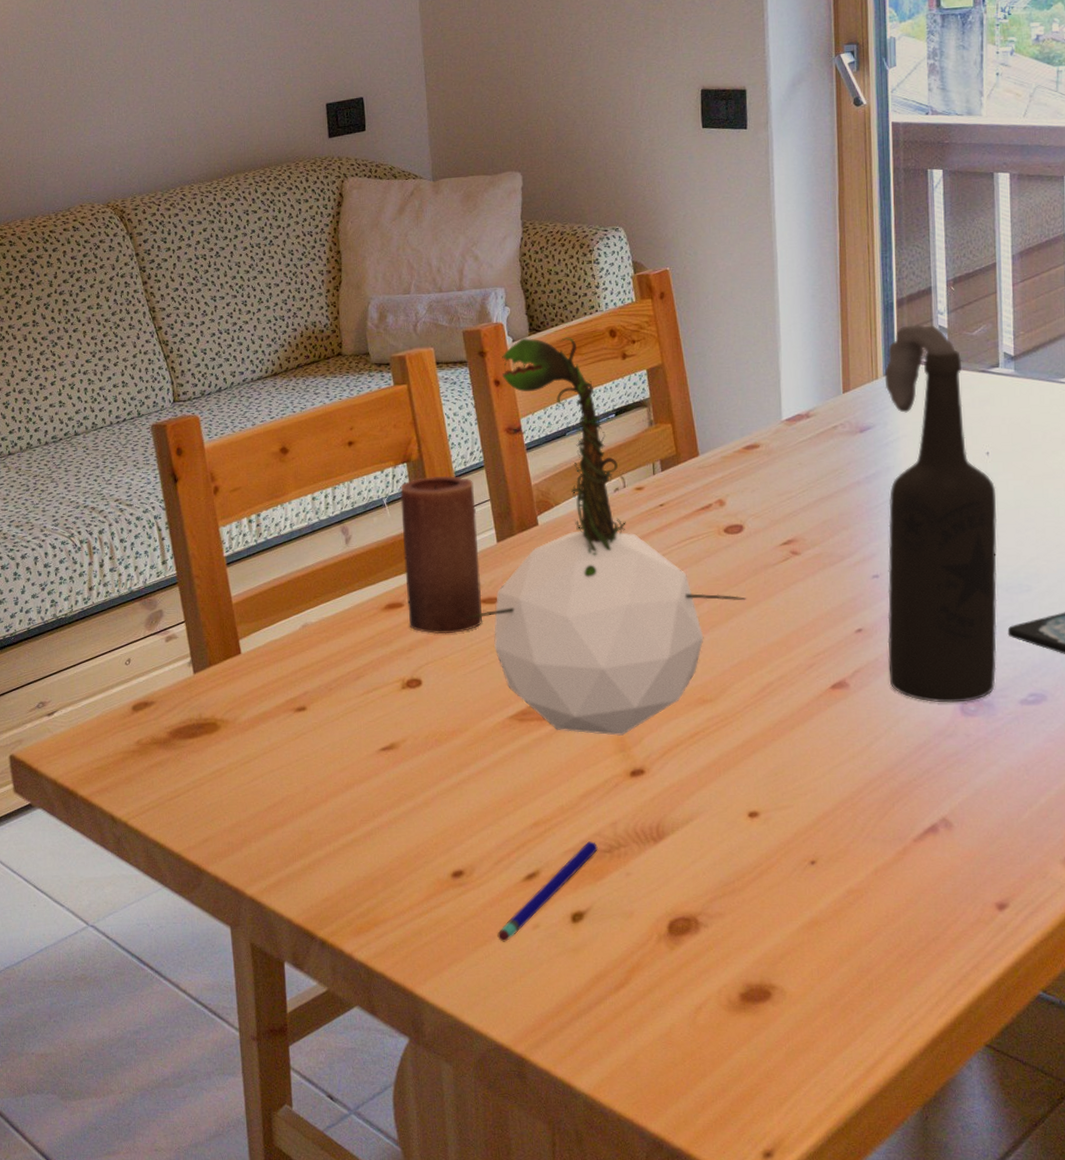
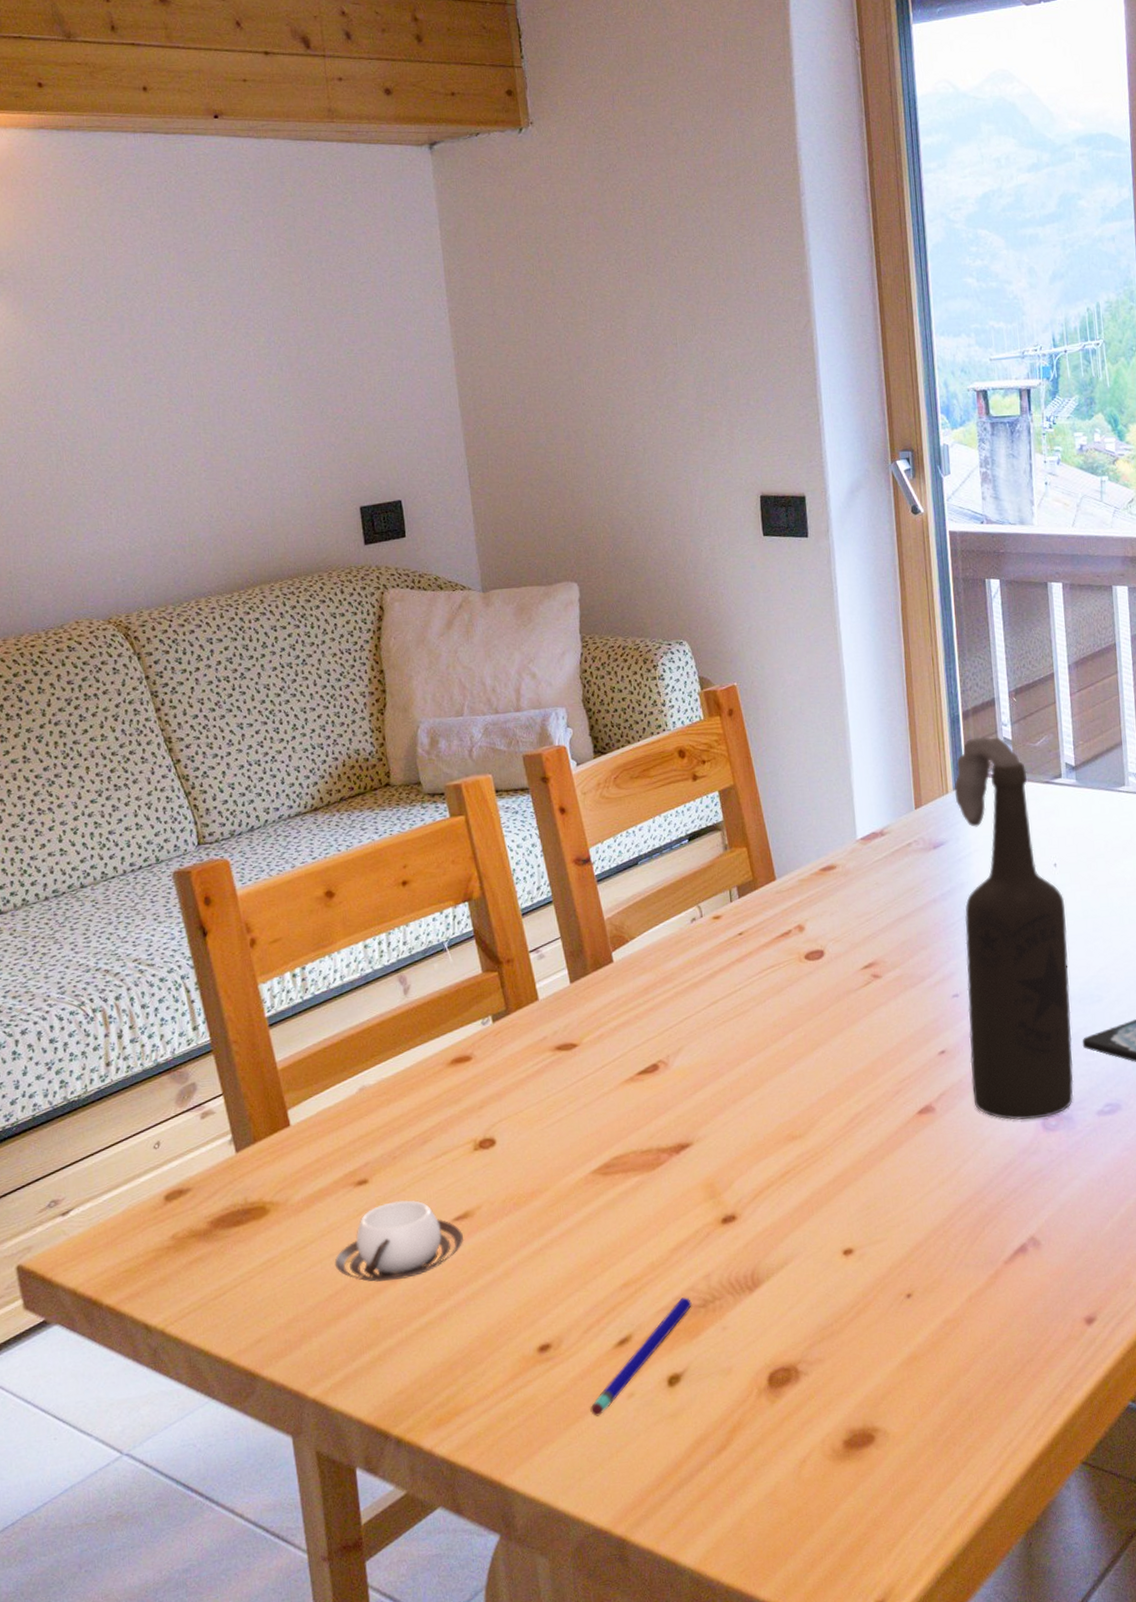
cup: none [274,728,390,800] -> present [334,1200,464,1282]
candle: present [400,475,482,635] -> none [462,913,558,1088]
plant: present [466,337,746,736] -> none [540,759,830,1183]

